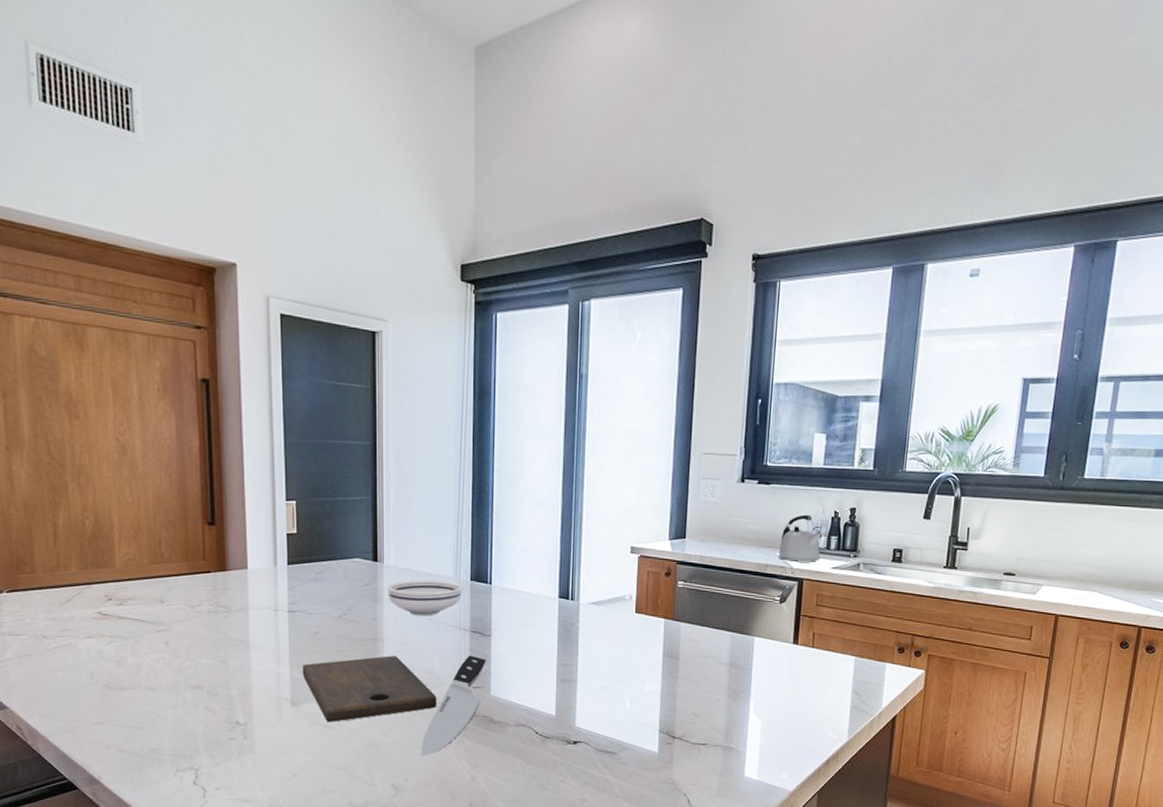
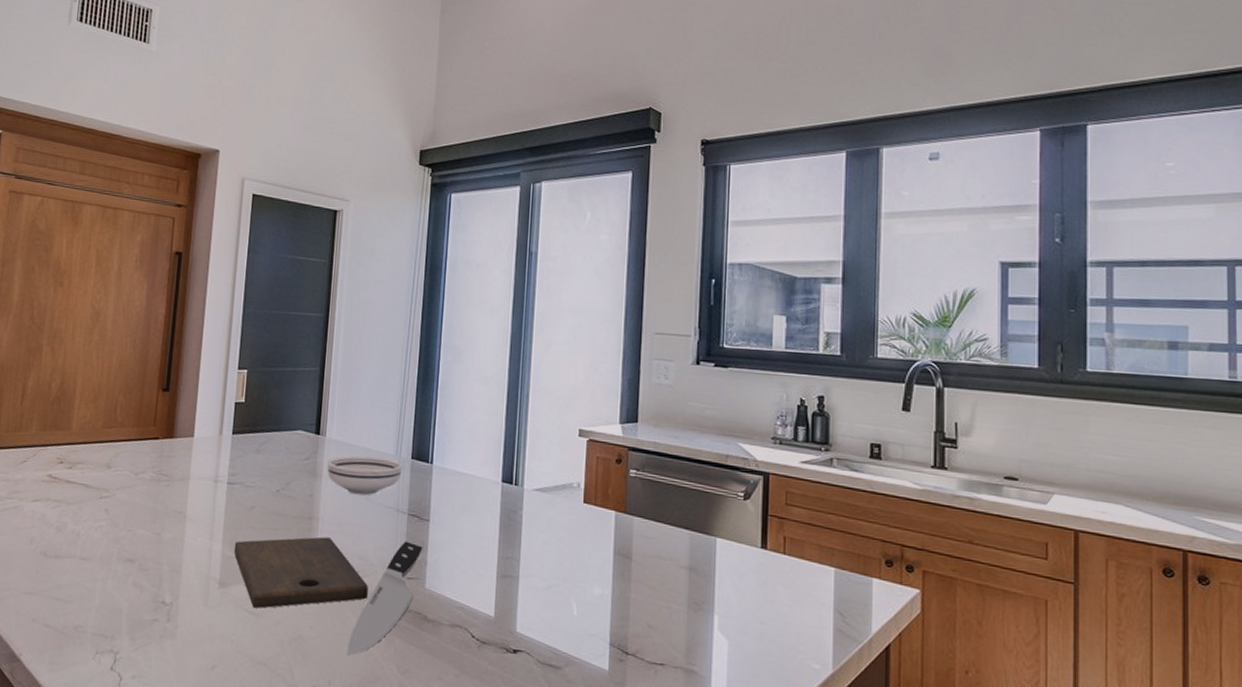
kettle: present [778,514,822,563] -> none [739,401,788,456]

